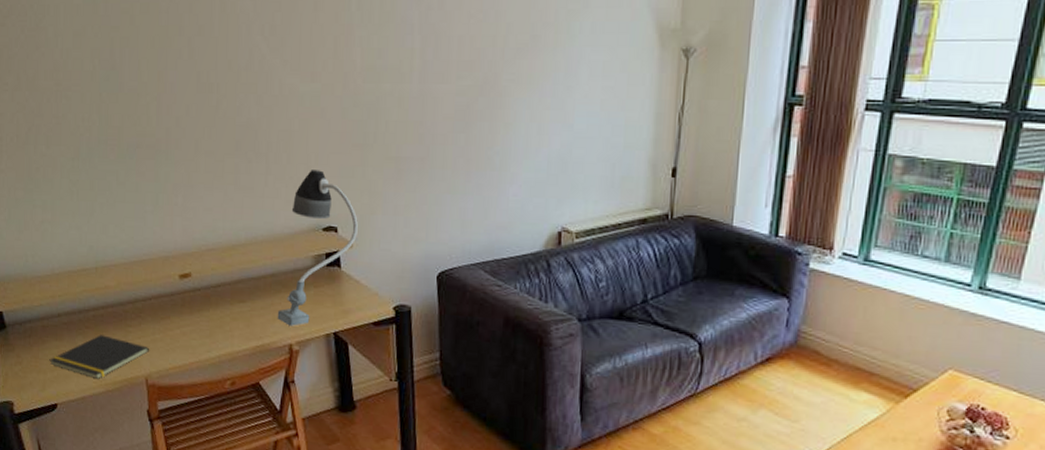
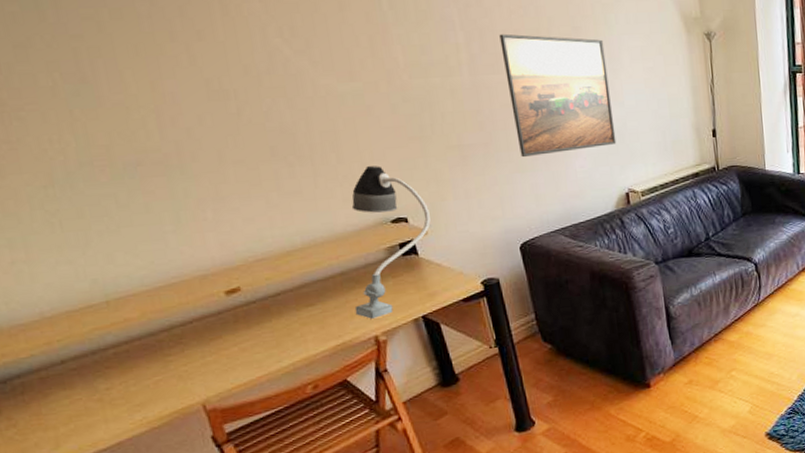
notepad: present [49,335,150,379] -> none [58,371,202,420]
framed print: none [454,40,562,178] -> present [499,33,617,158]

